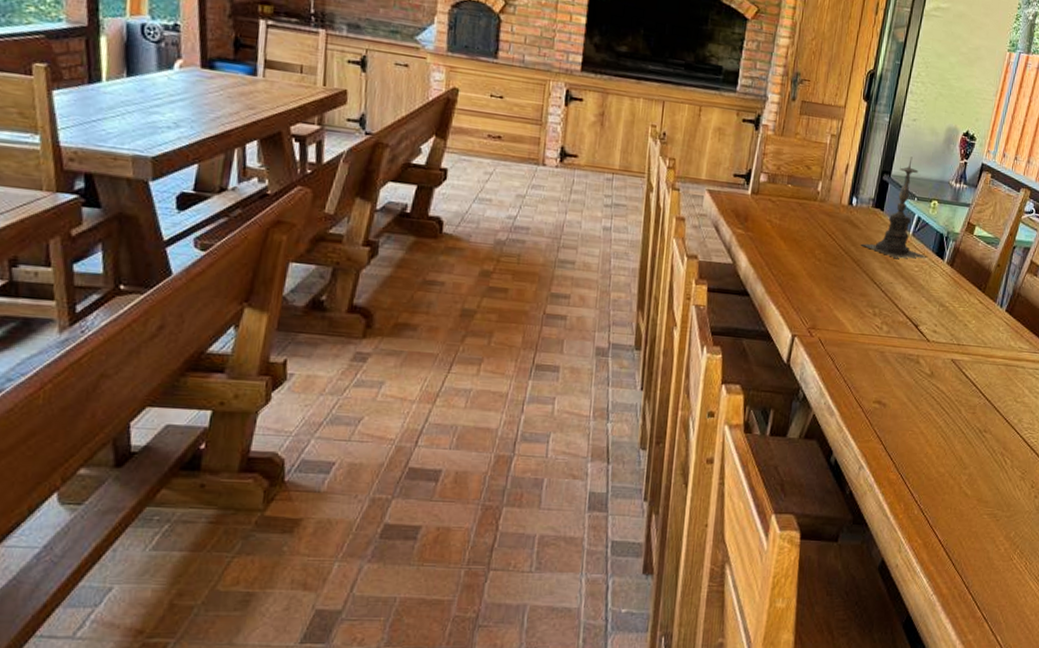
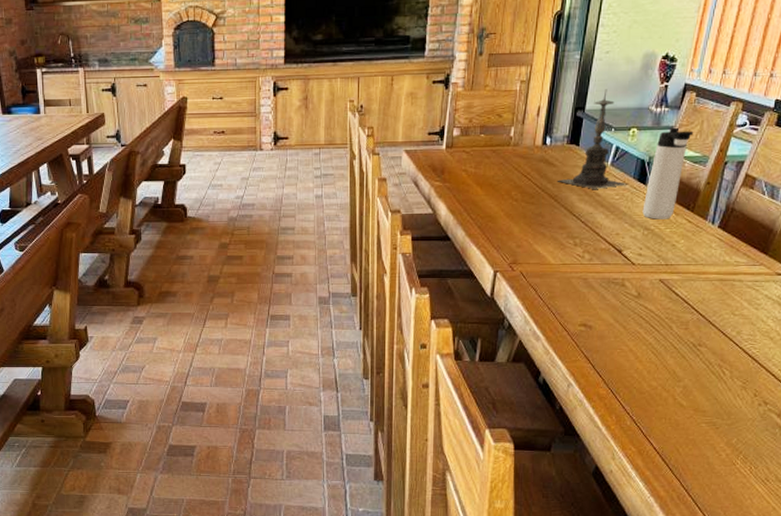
thermos bottle: none [939,205,988,298] -> present [642,127,694,220]

